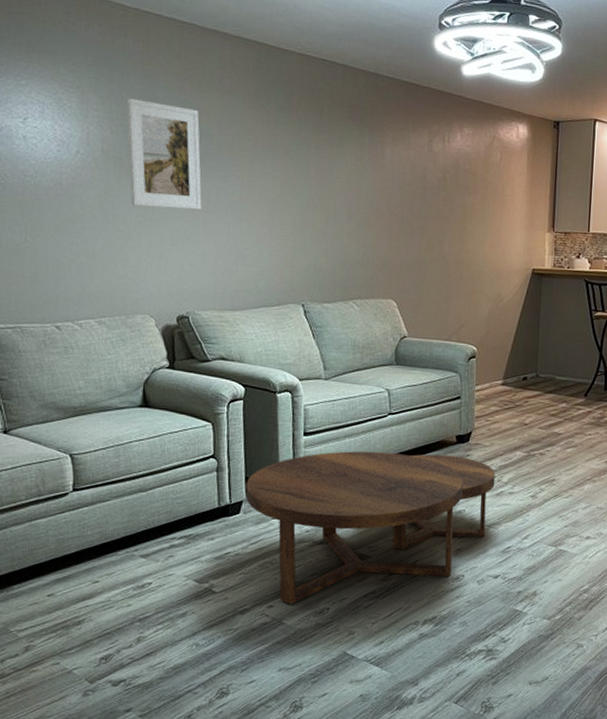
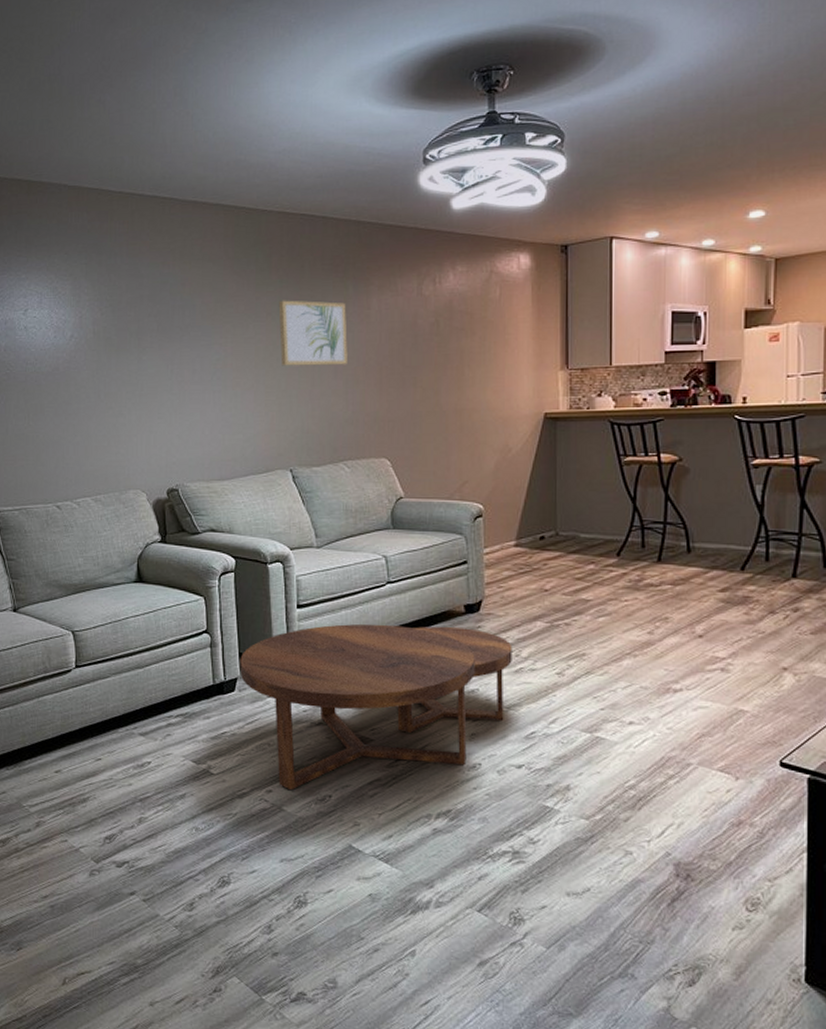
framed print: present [126,97,202,210] -> none [114,278,187,384]
wall art: none [296,140,362,210] -> present [278,300,347,366]

